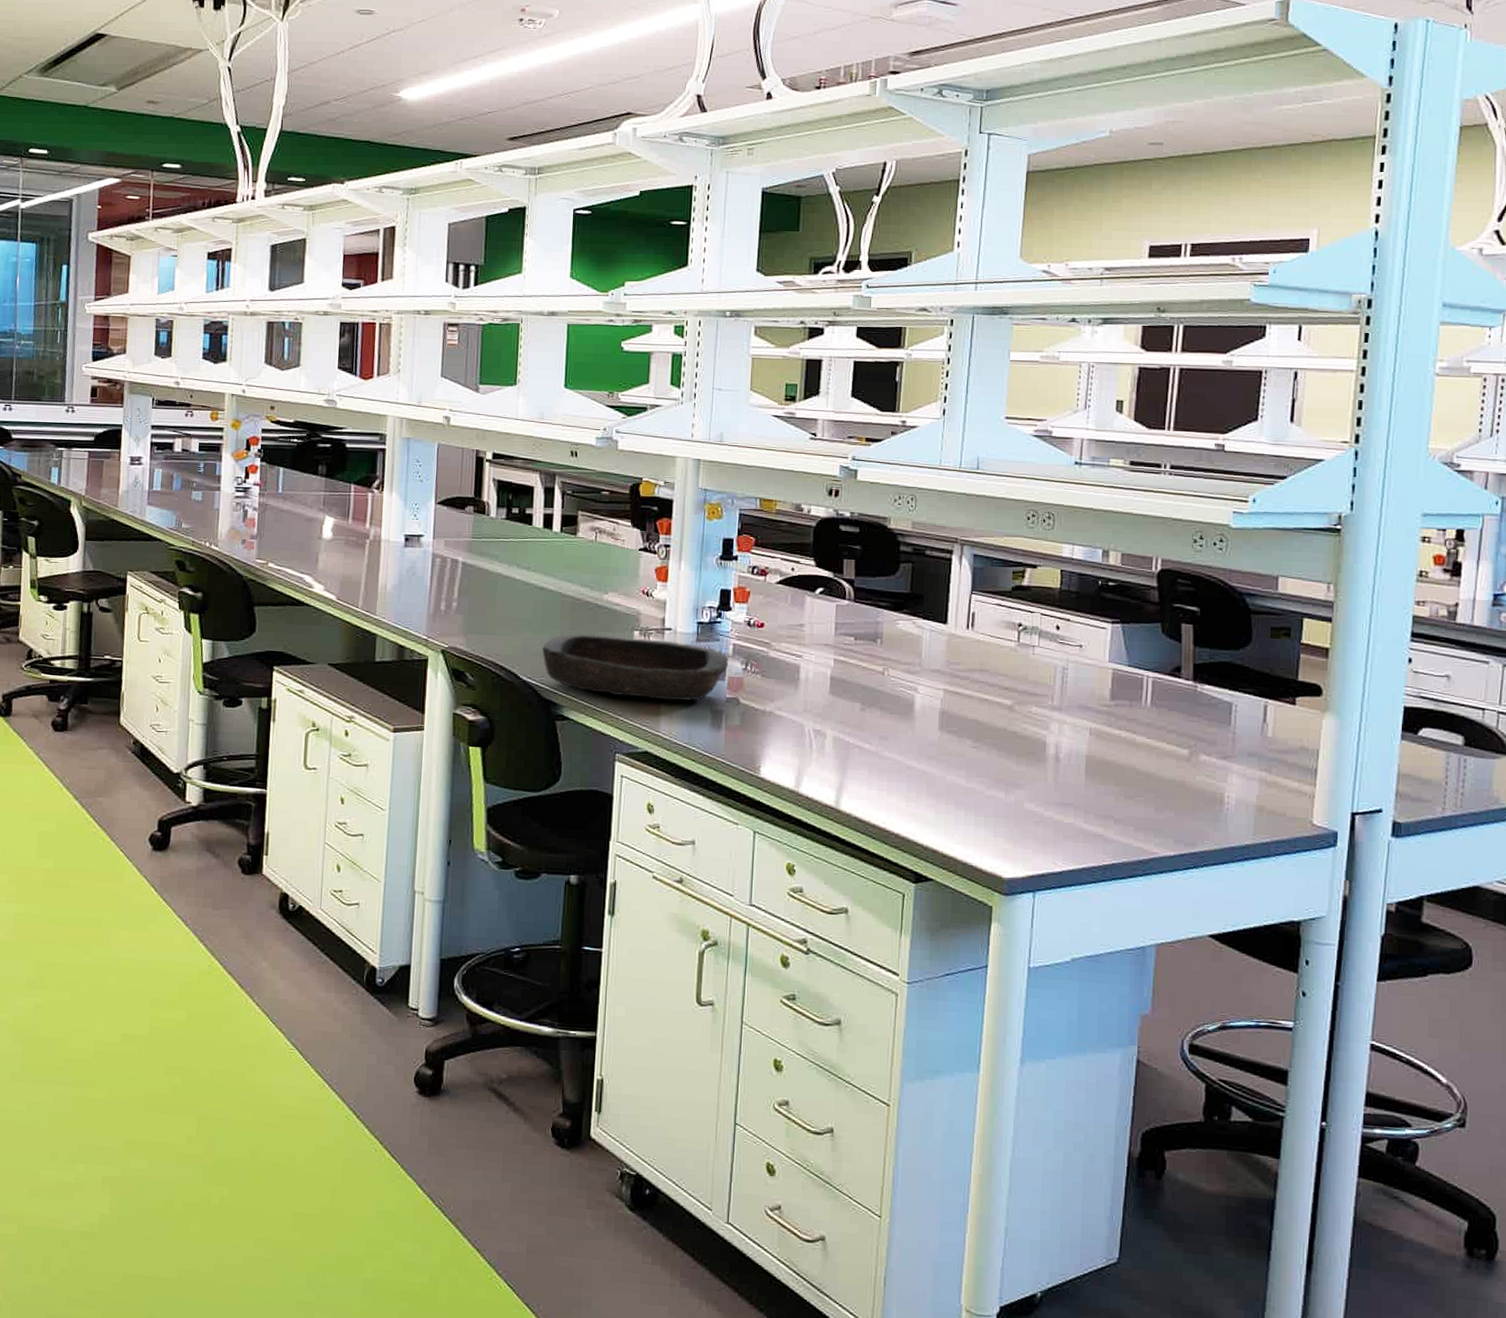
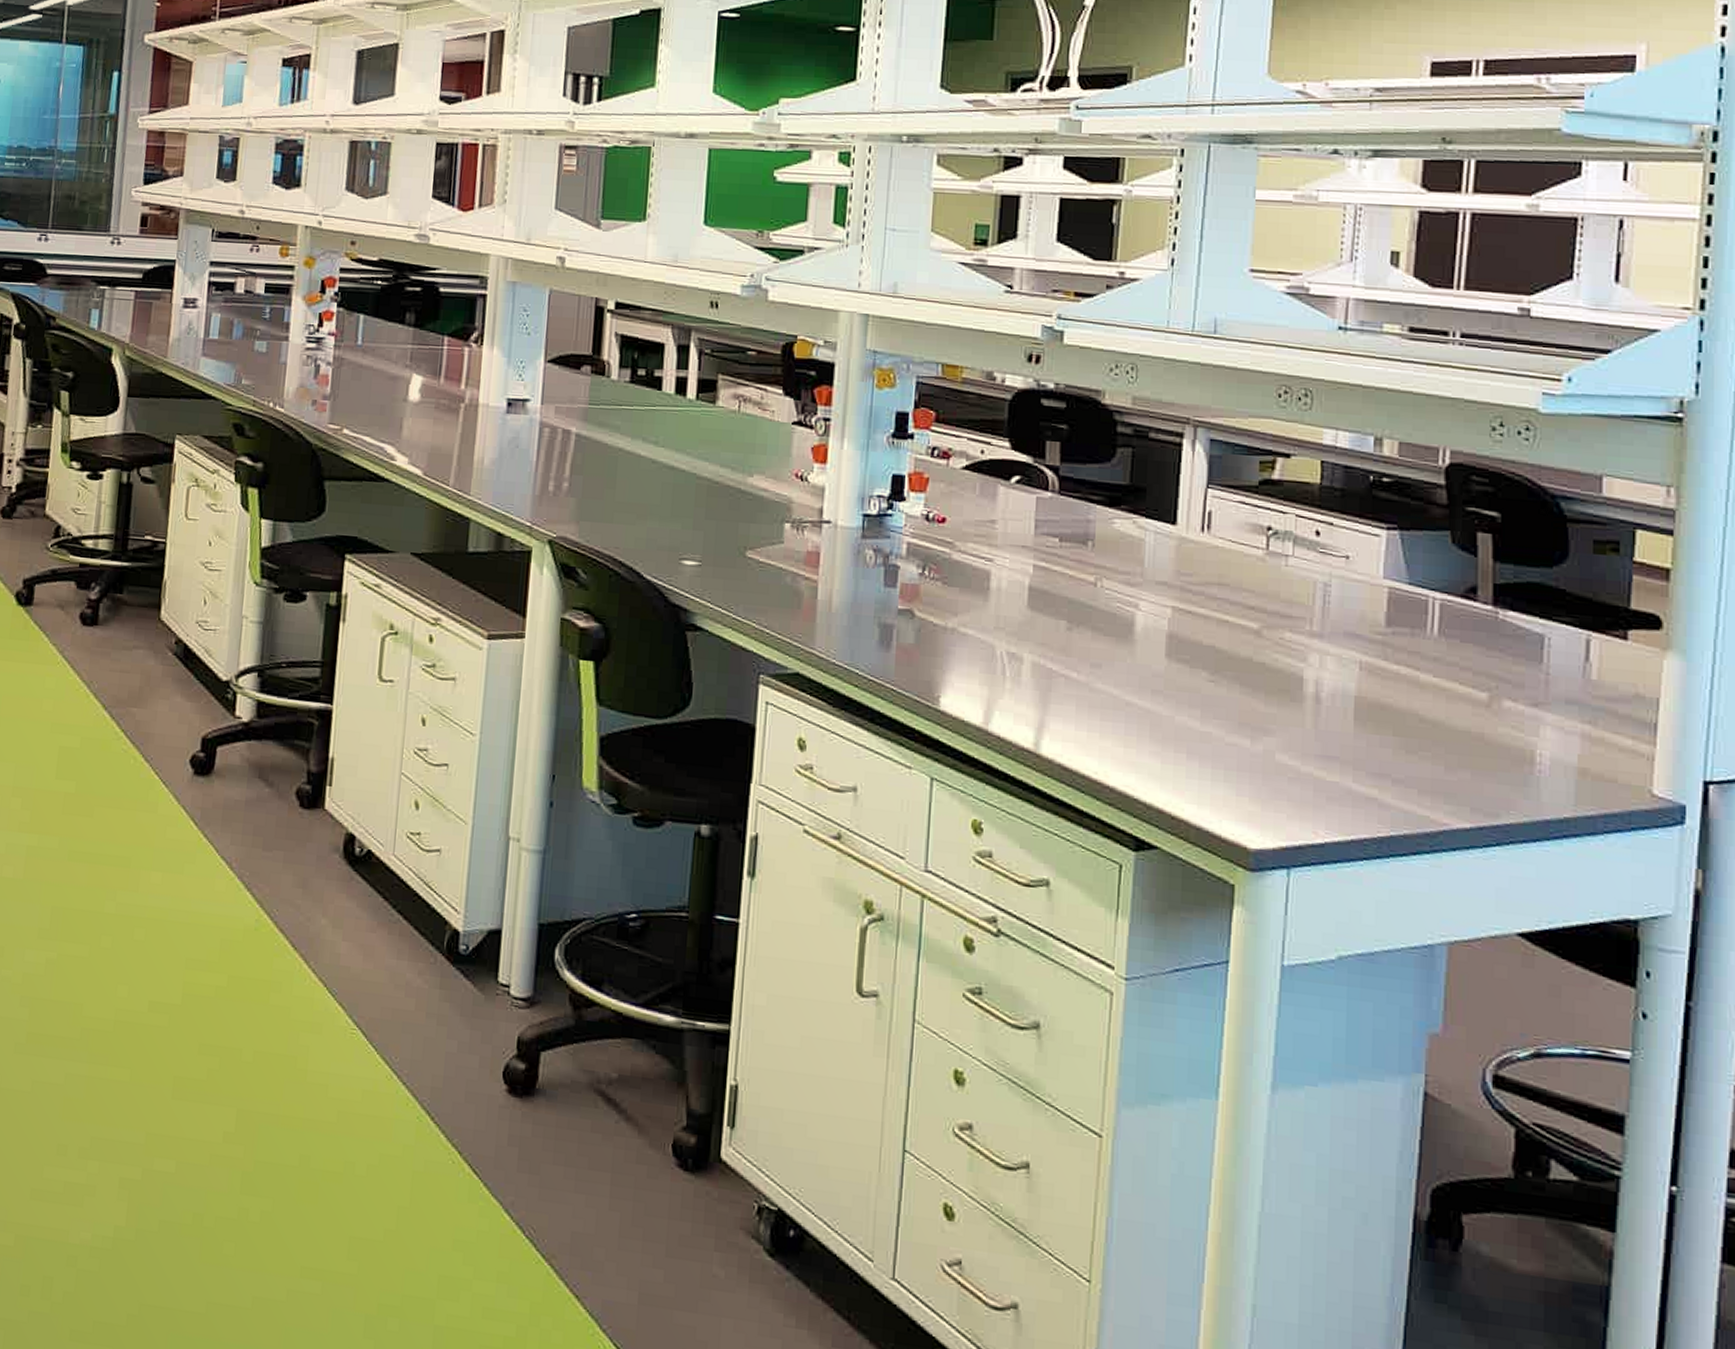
container: present [542,634,729,701] -> none [671,524,902,612]

